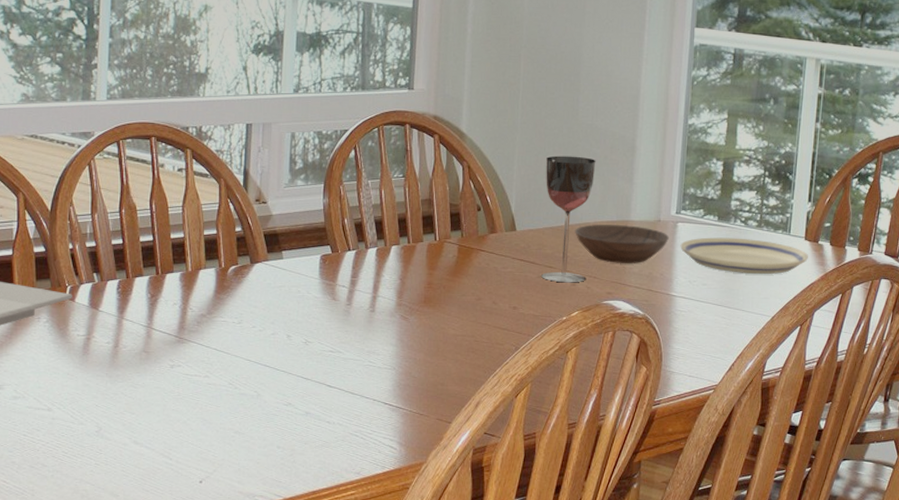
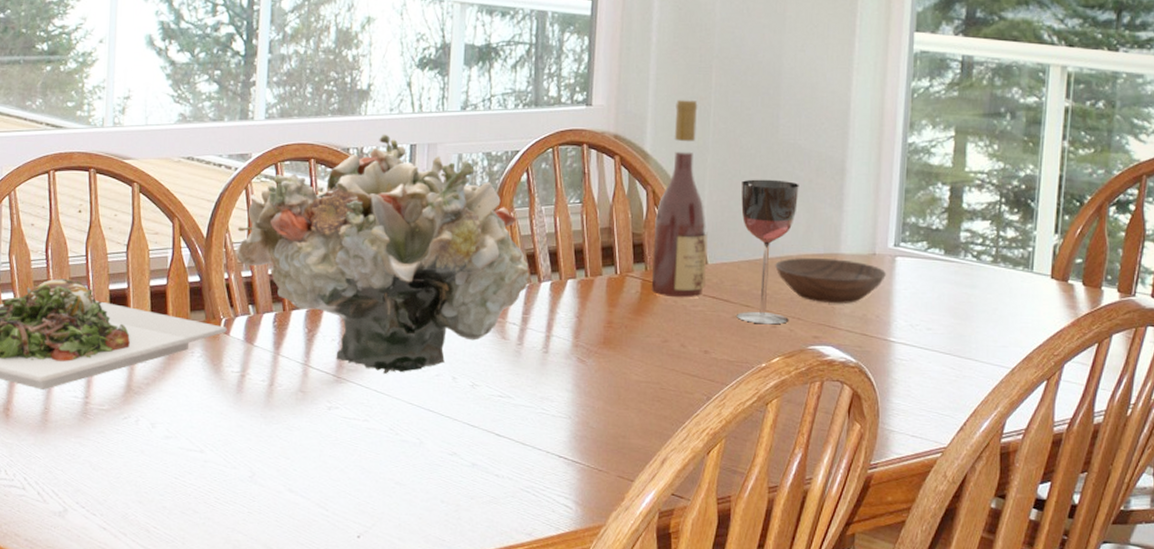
flower arrangement: none [79,114,358,334] -> present [235,134,530,374]
wine bottle: none [466,84,516,261] -> present [651,99,708,298]
plate: present [680,237,808,275] -> none [899,274,1055,319]

